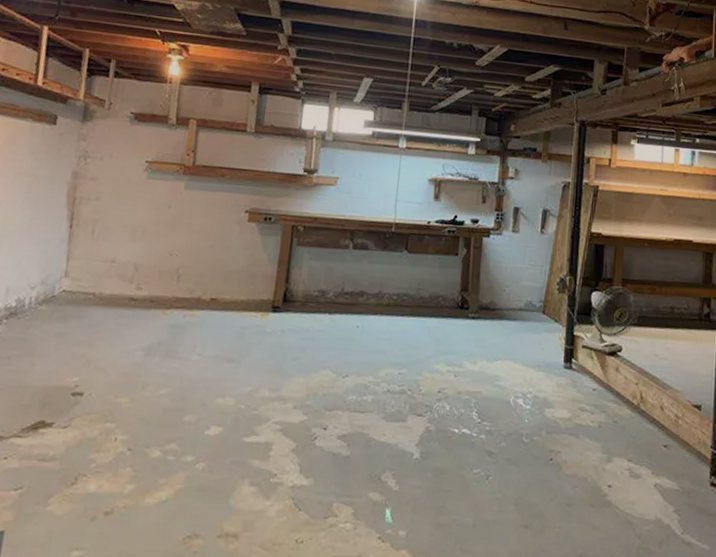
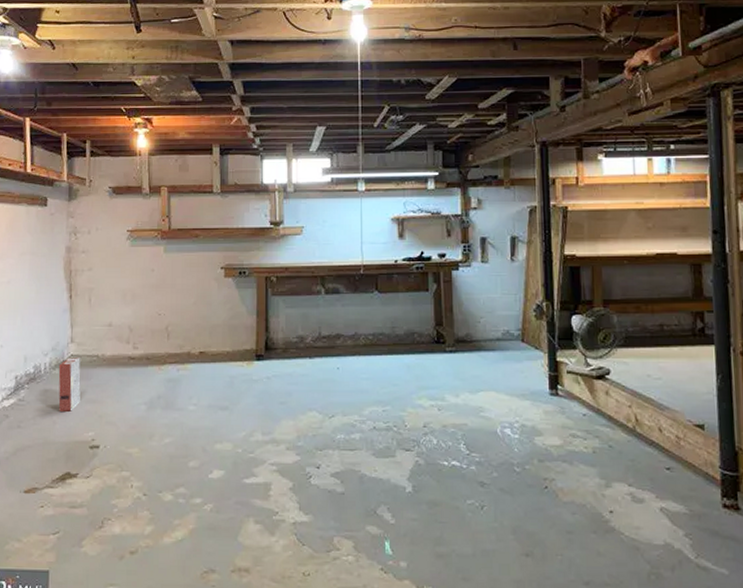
cardboard box: none [41,293,74,353] -> present [58,358,81,411]

